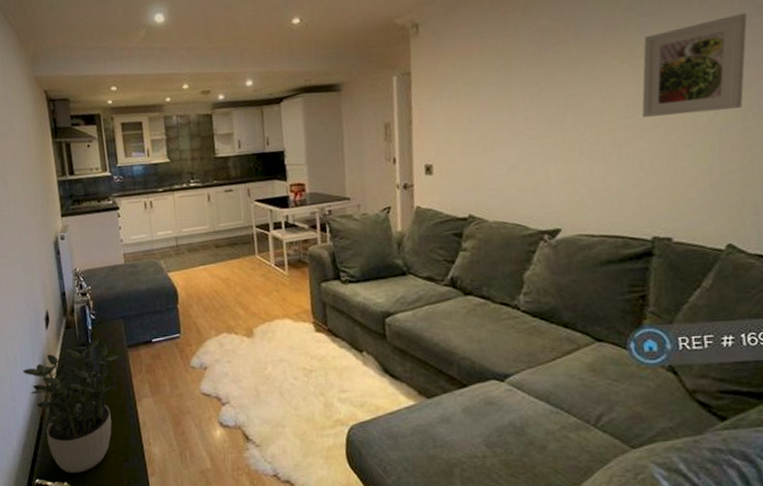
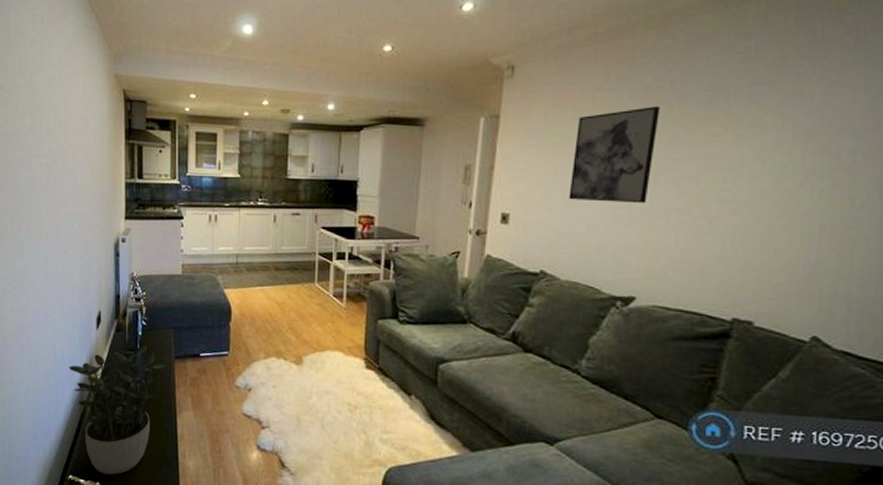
wall art: none [484,46,559,144] -> present [569,106,660,204]
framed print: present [641,12,747,118] -> none [740,94,871,194]

